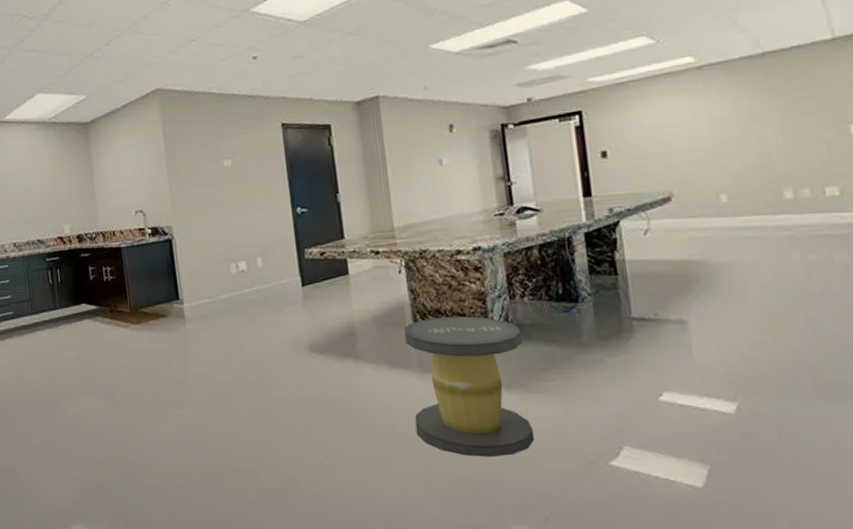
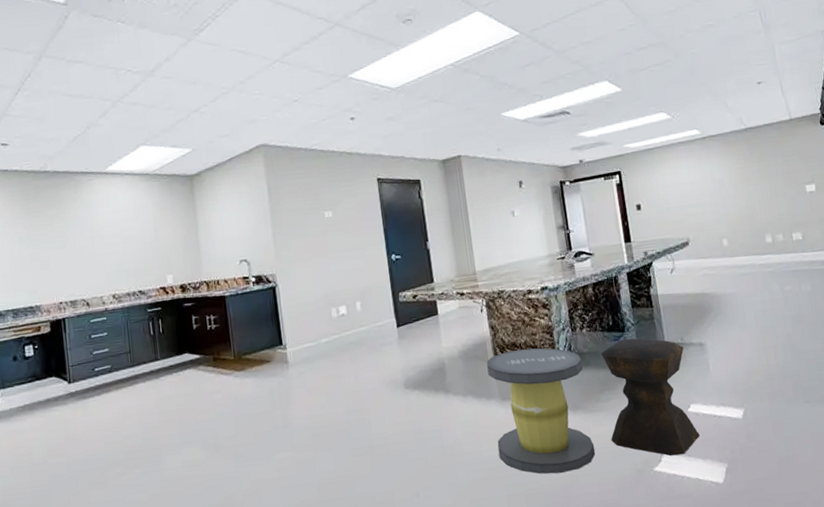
stool: none [546,310,674,450] -> present [601,338,700,456]

